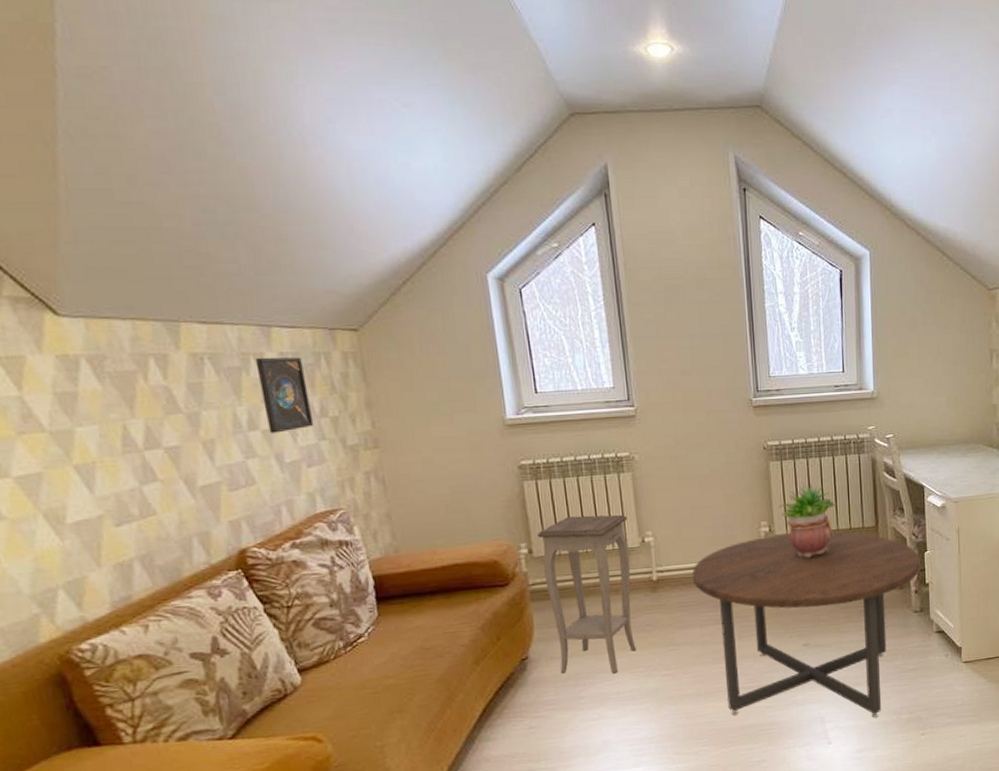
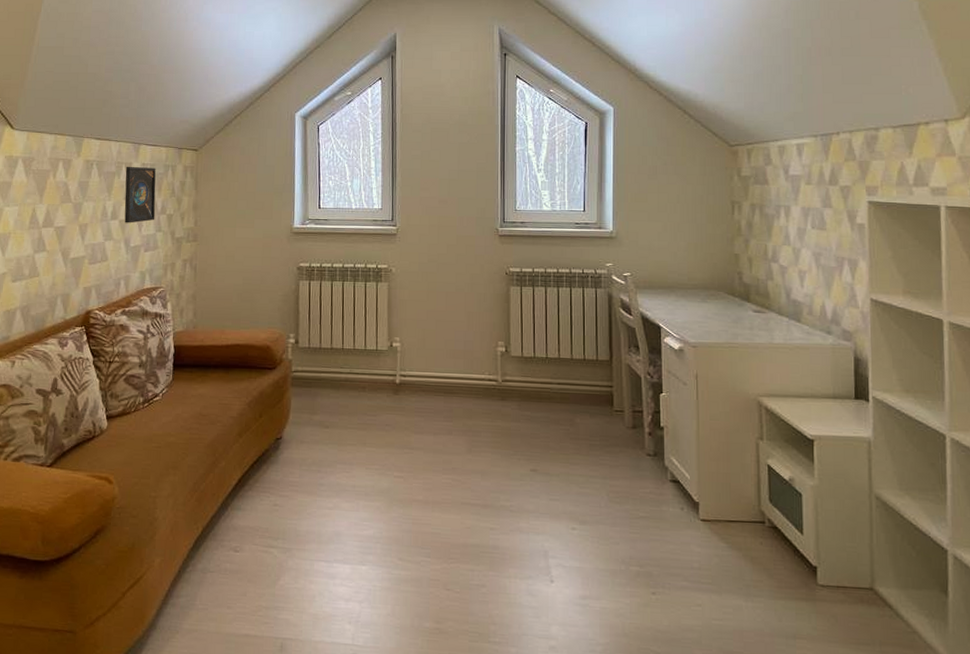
accent table: present [537,514,636,674] -> none [305,315,380,467]
coffee table: present [692,531,921,718] -> none [431,356,655,563]
potted plant: present [778,483,837,559] -> none [516,309,572,383]

